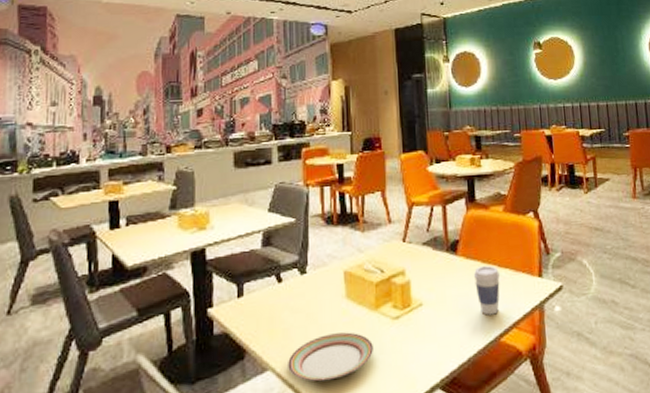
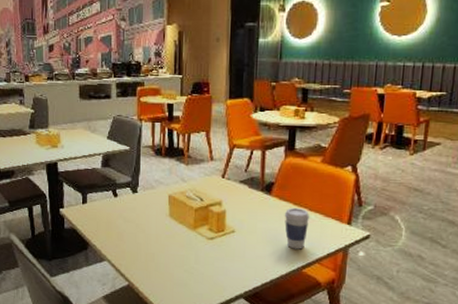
plate: present [288,332,375,382] -> none [121,242,191,276]

